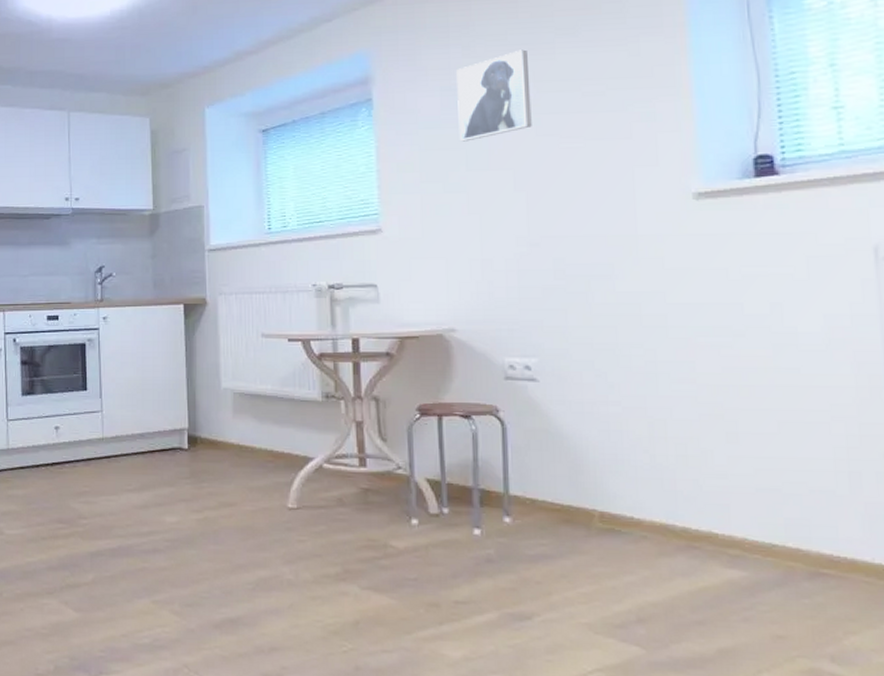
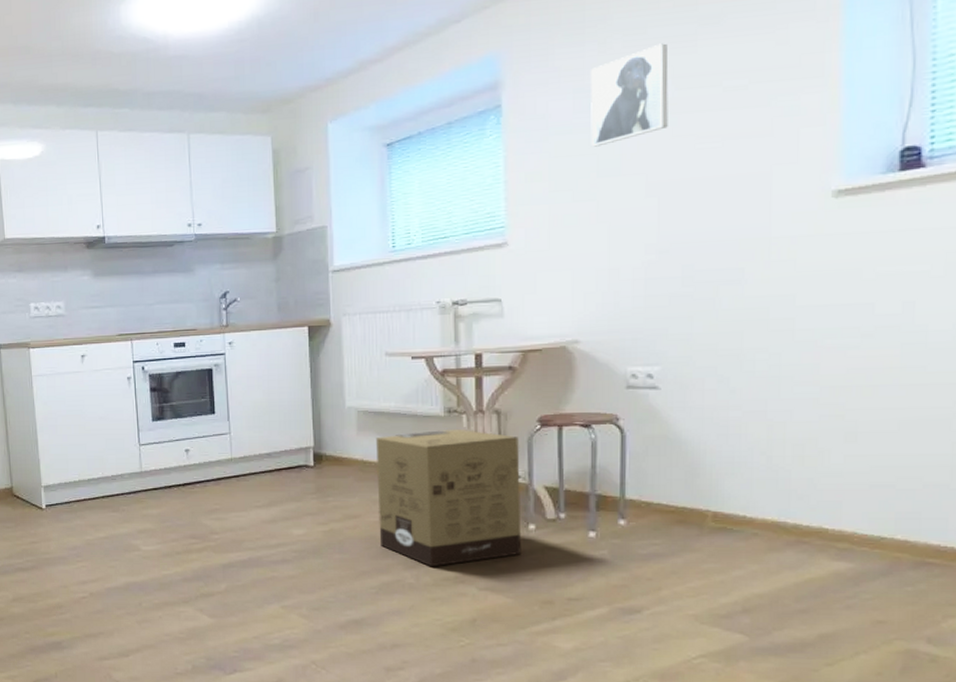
cardboard box: none [252,416,405,563] -> present [375,430,522,567]

